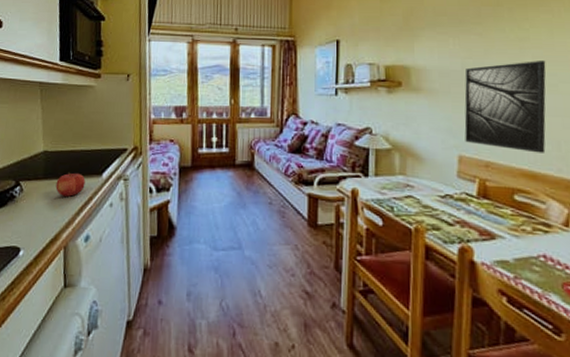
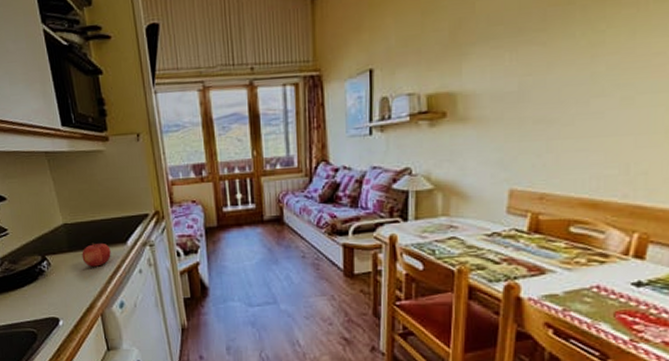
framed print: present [464,61,546,153] -> none [518,69,622,179]

